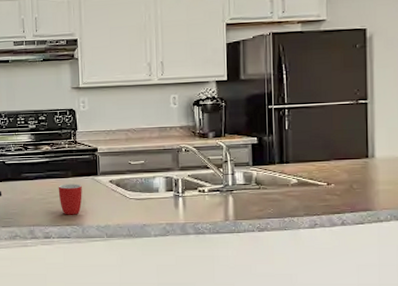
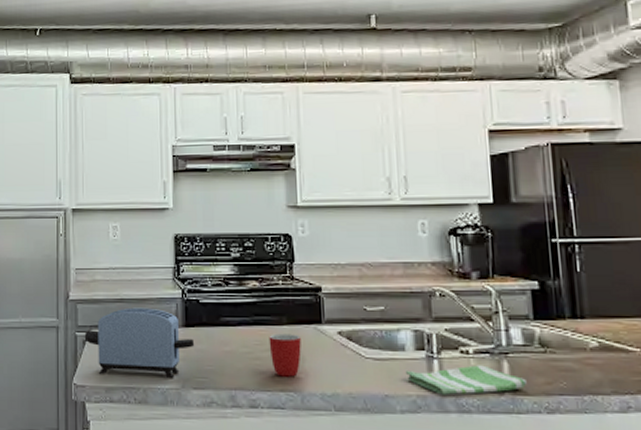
dish towel: none [159,200,245,222] -> present [406,365,527,395]

